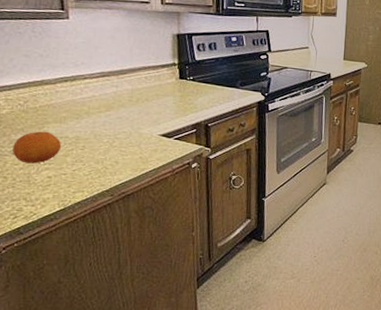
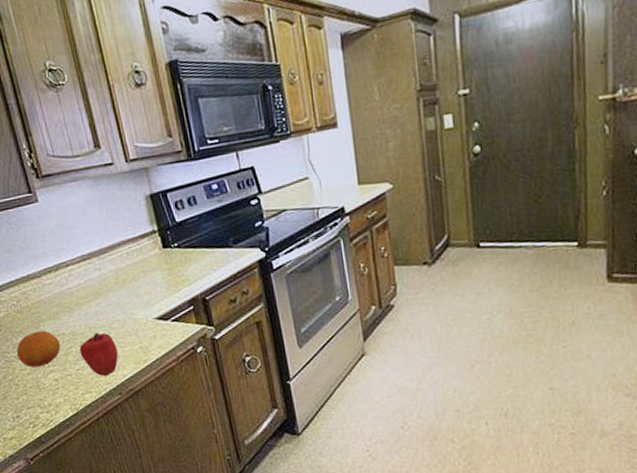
apple: none [80,140,118,178] -> present [79,332,118,376]

